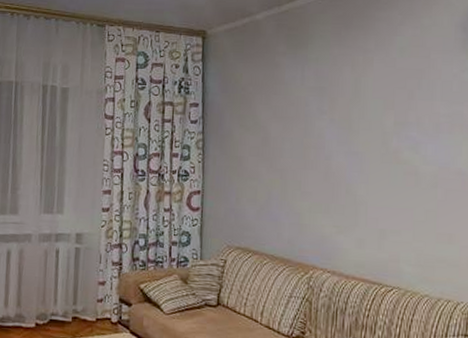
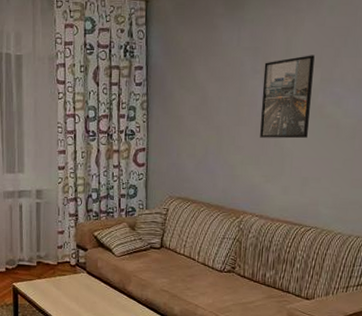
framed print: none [329,96,386,186] -> present [260,55,315,139]

